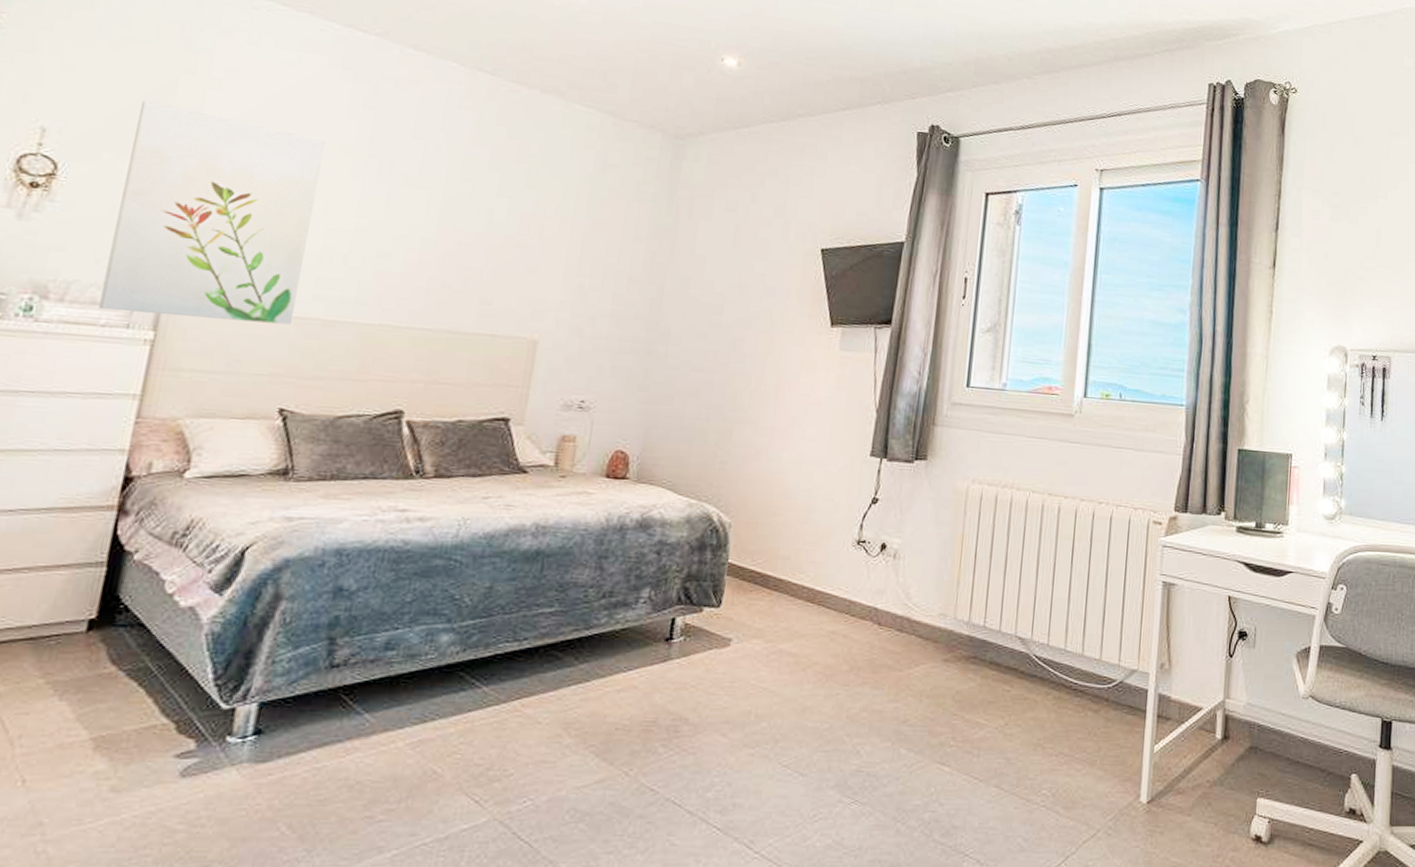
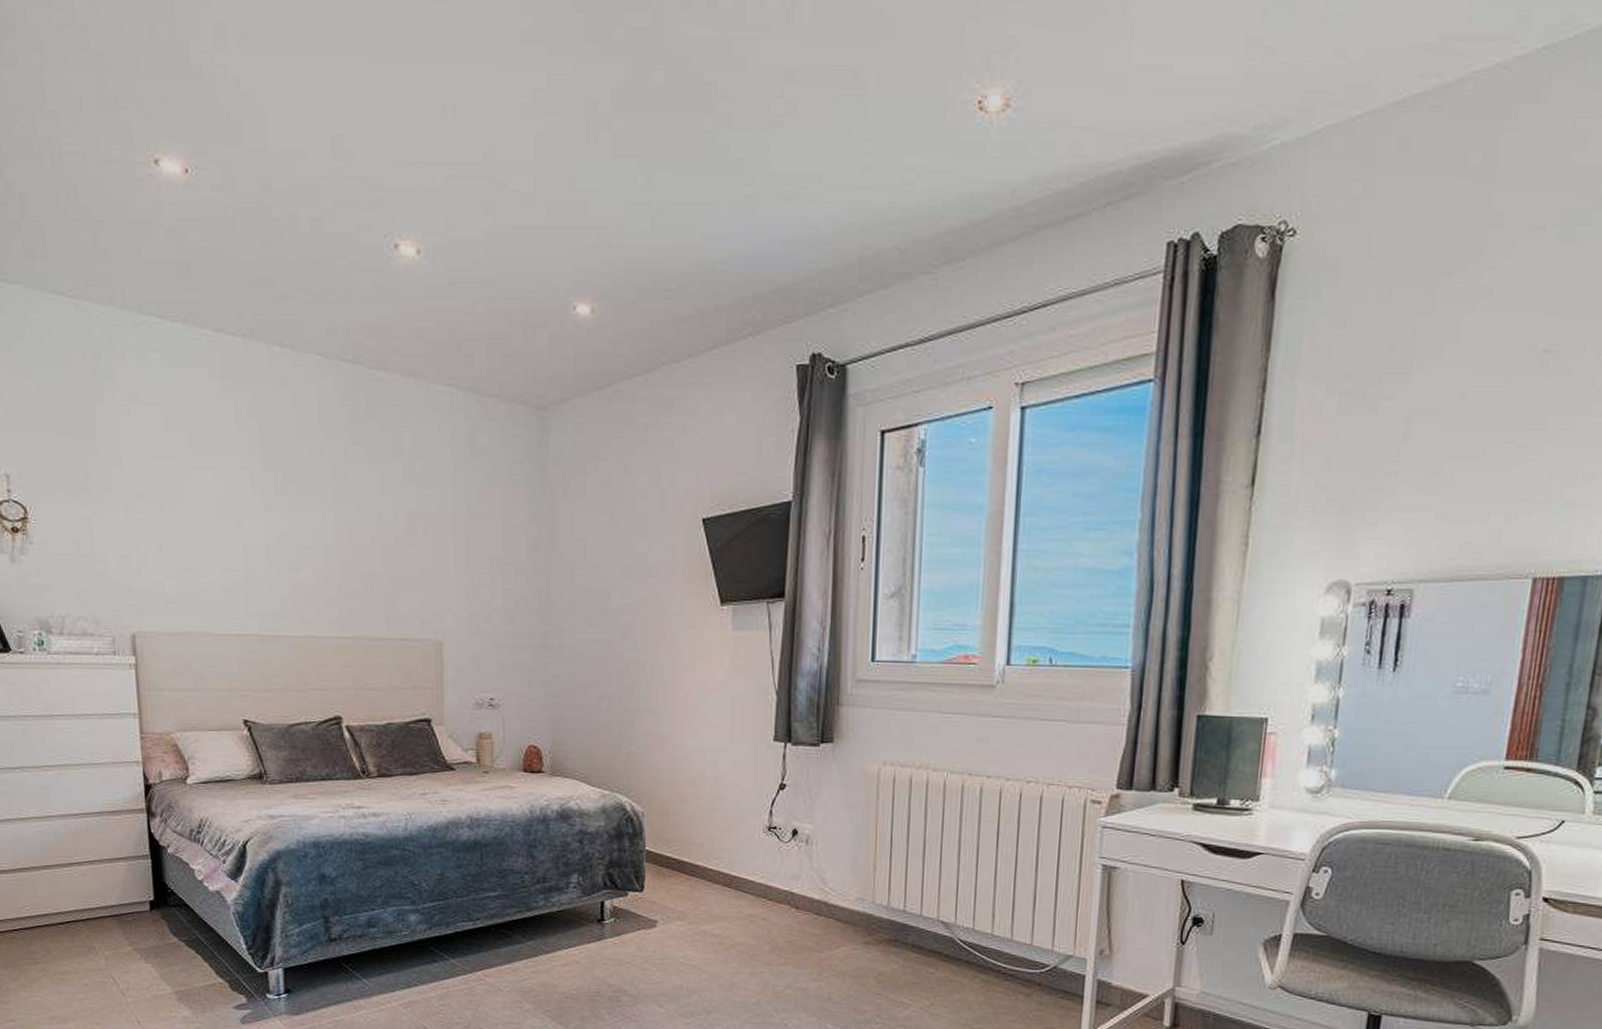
wall art: present [98,100,325,325] -> none [72,436,235,642]

